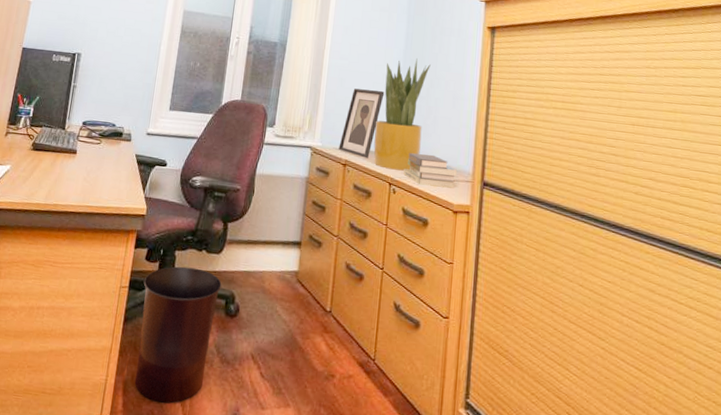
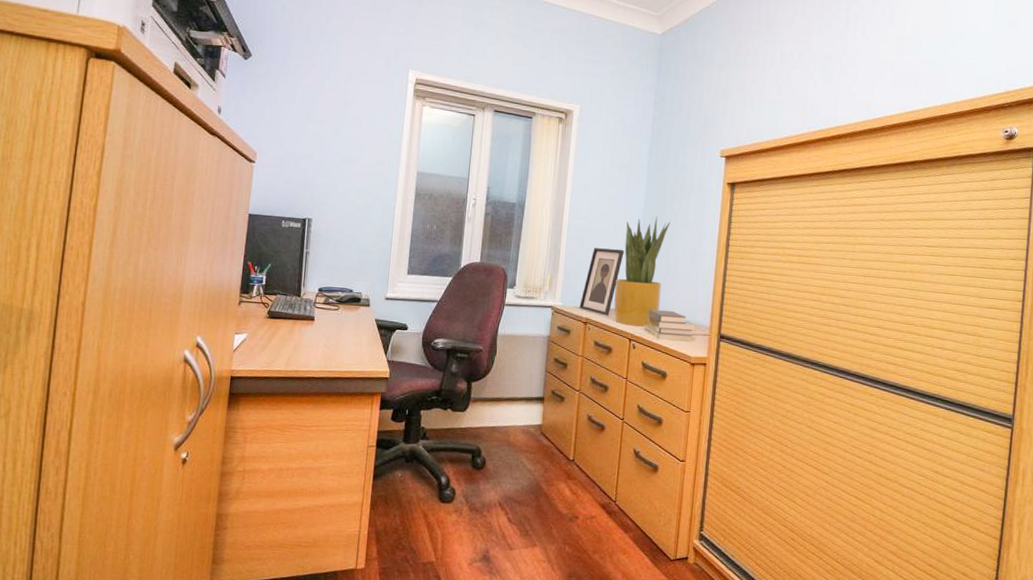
waste bin: present [134,266,222,403] -> none [387,425,468,549]

